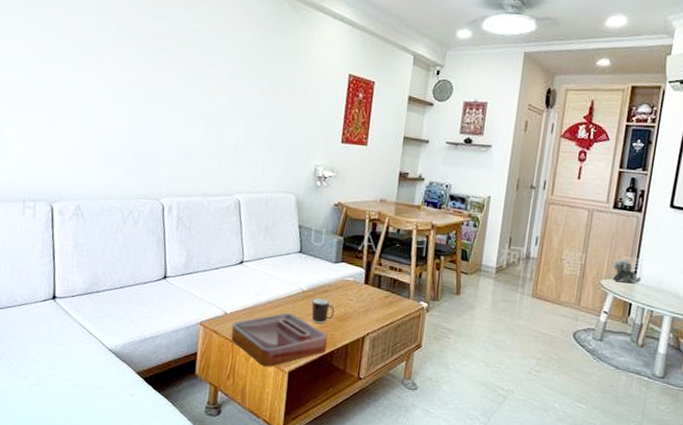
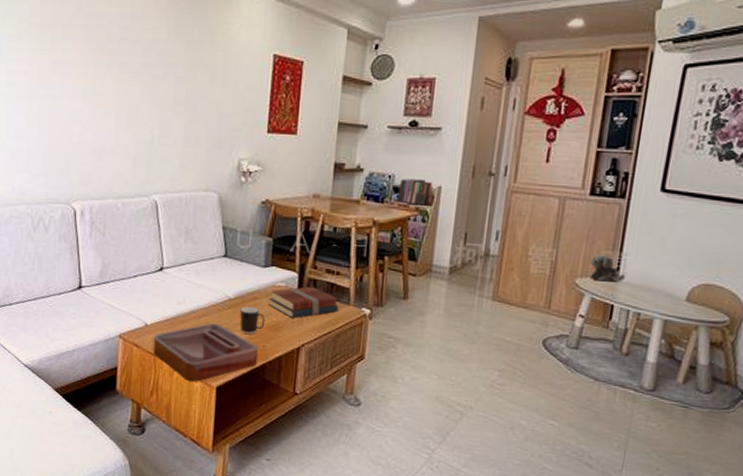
books: none [337,281,400,310] -> present [268,286,339,318]
books: none [452,188,484,213] -> present [396,178,433,206]

